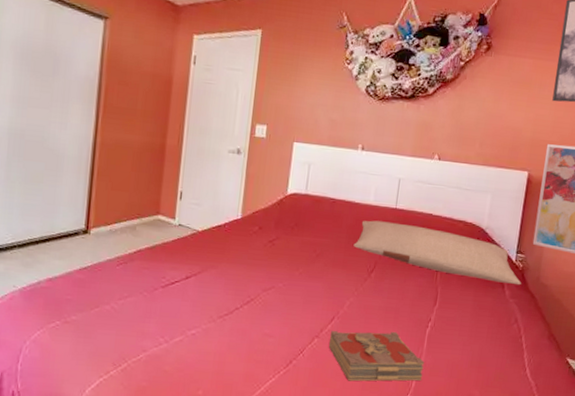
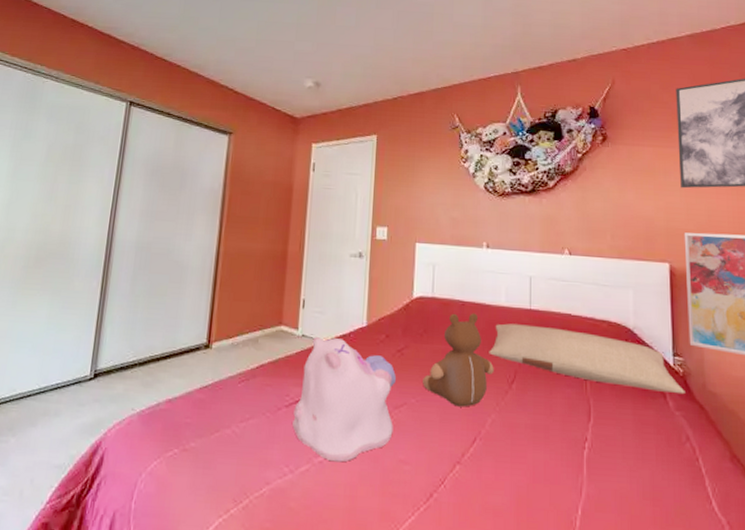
plush toy: none [168,227,267,335] -> present [292,337,397,463]
teddy bear: none [290,209,357,292] -> present [423,313,494,407]
book: present [329,331,425,382] -> none [474,454,588,520]

